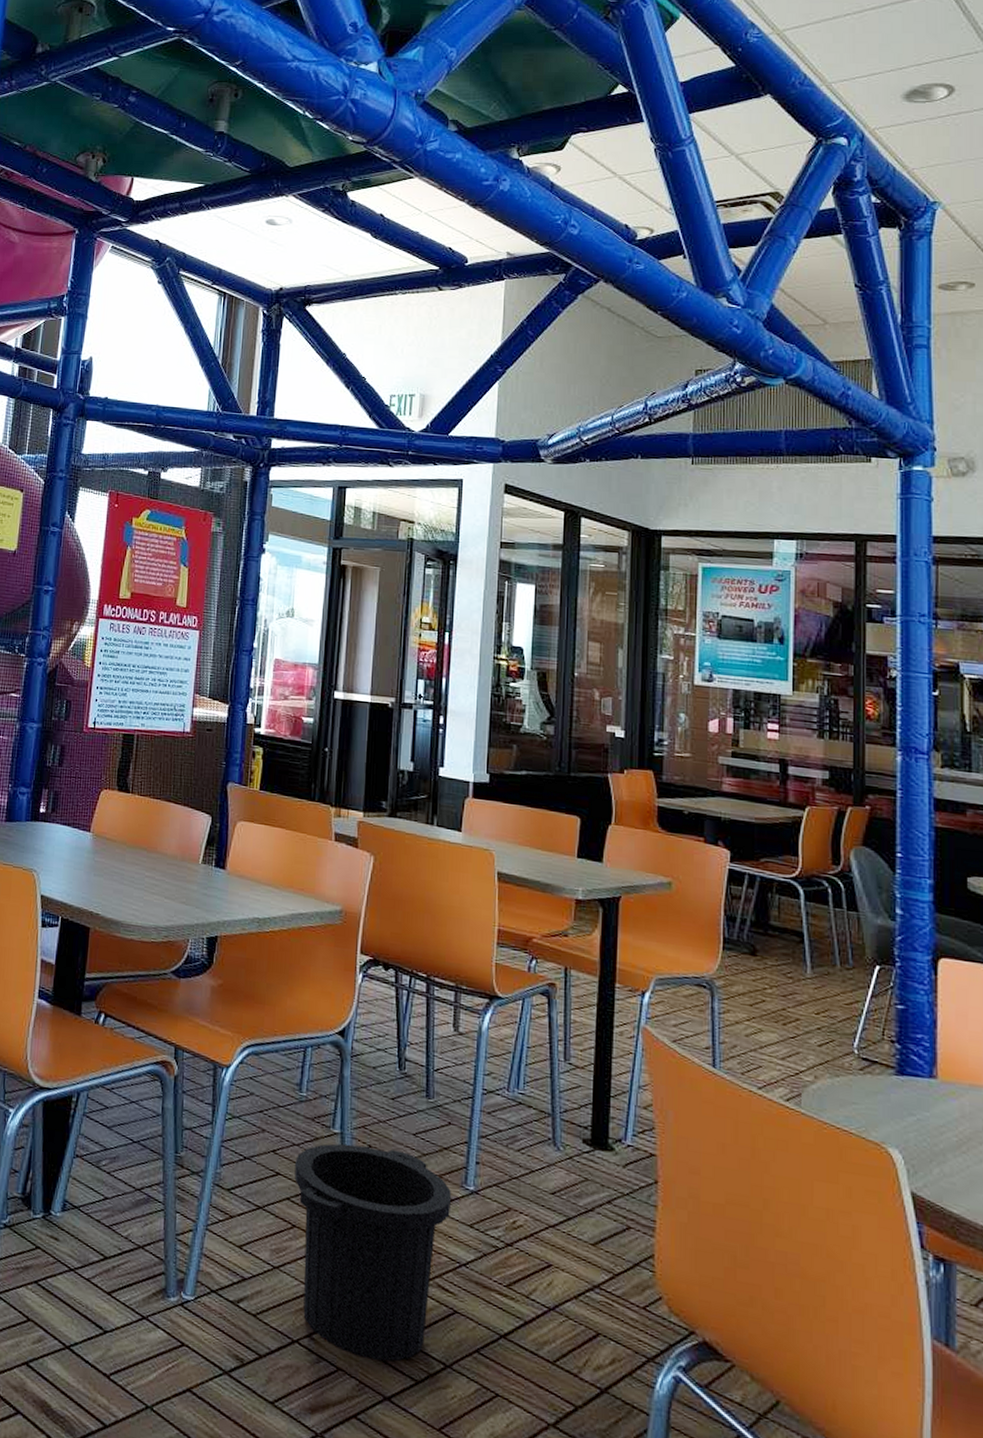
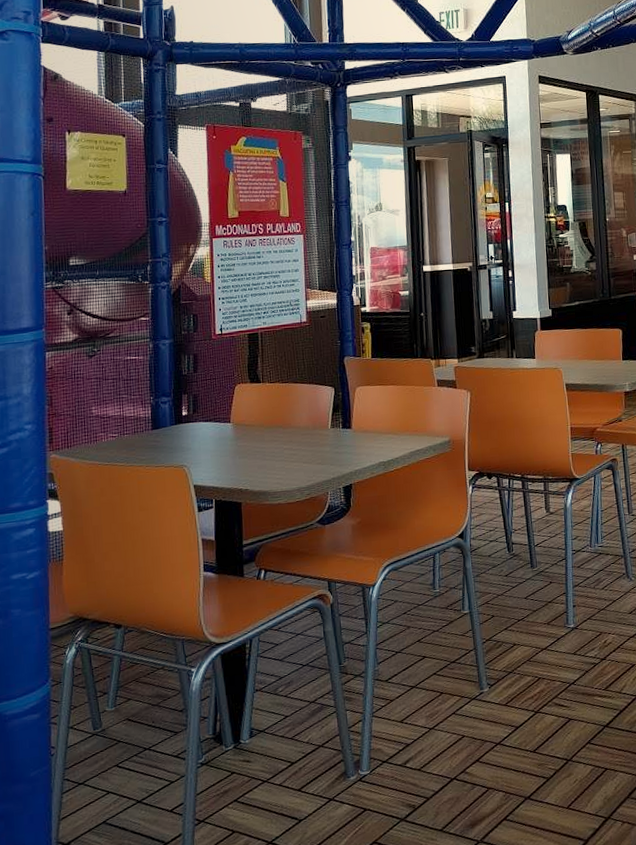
trash can: present [294,1143,451,1362] -> none [437,613,559,775]

